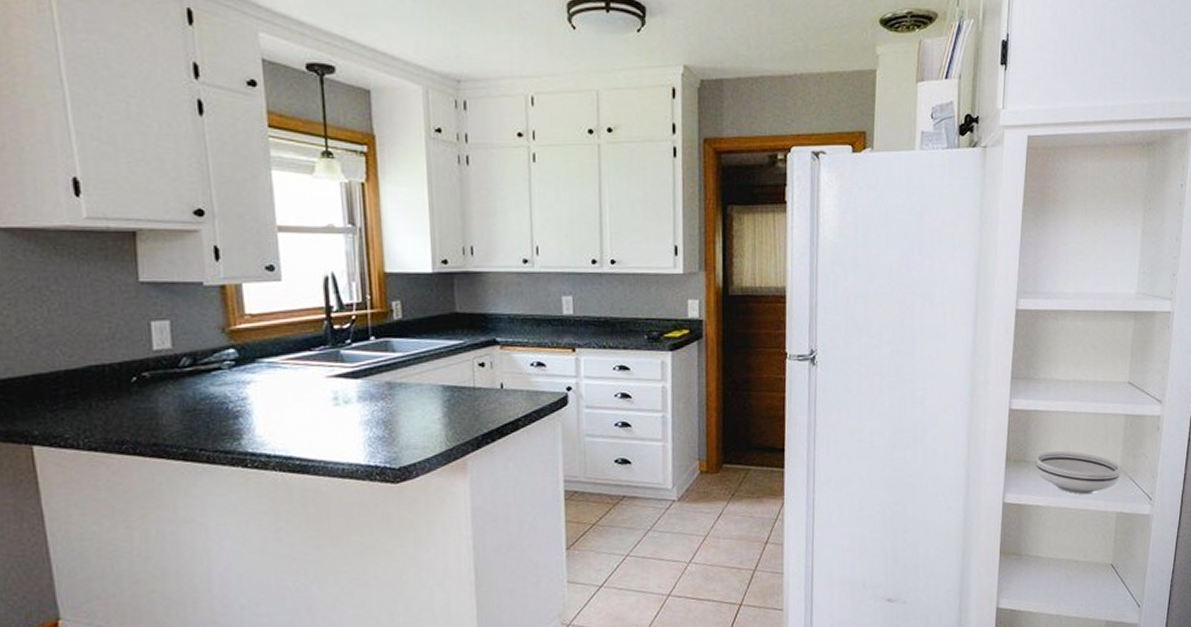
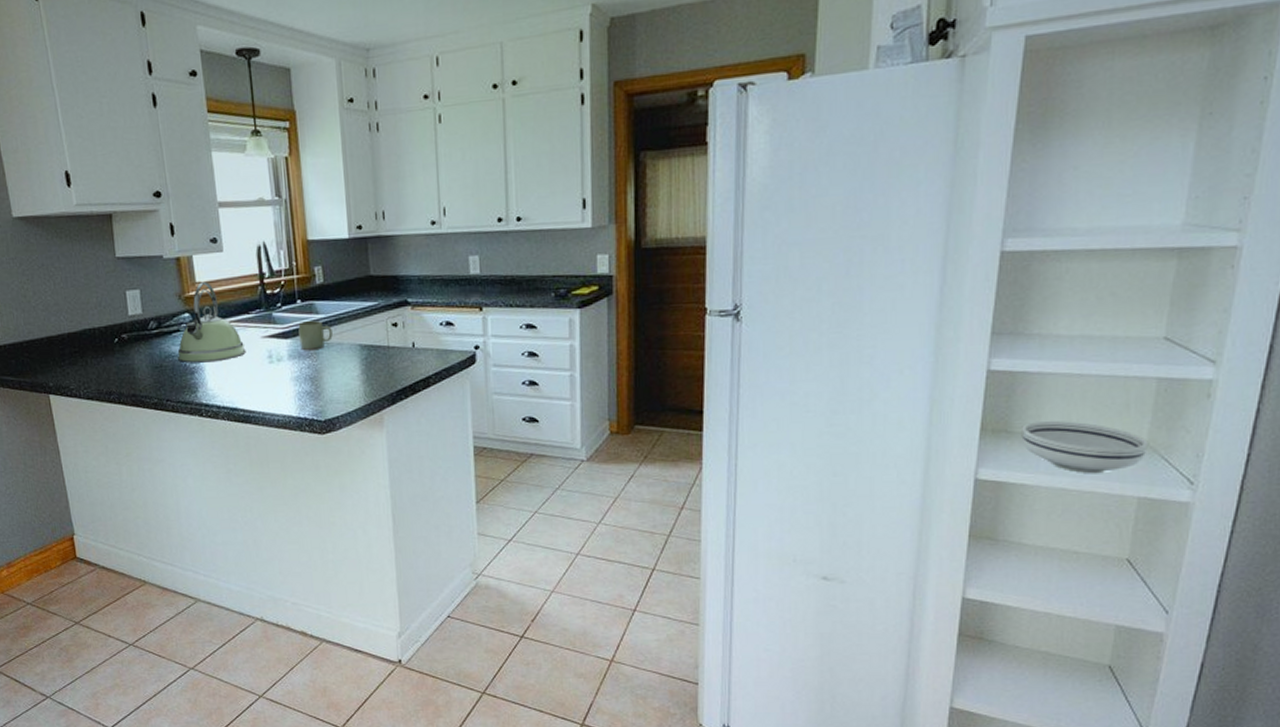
kettle: none [217,314,306,406] -> present [177,282,246,363]
mug: none [371,359,411,391] -> present [298,321,333,350]

